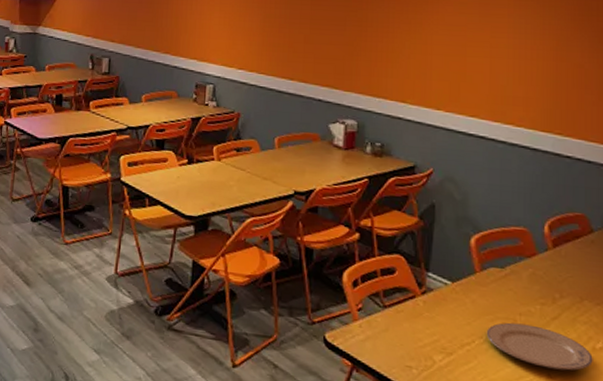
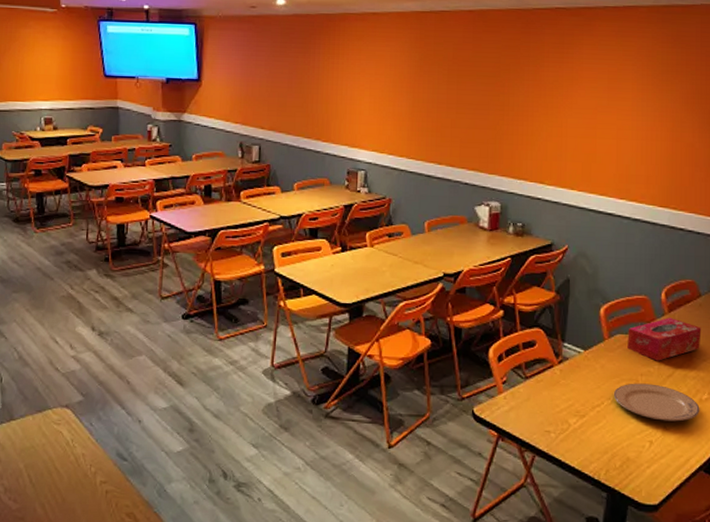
tissue box: none [503,253,594,301] -> present [627,318,702,361]

